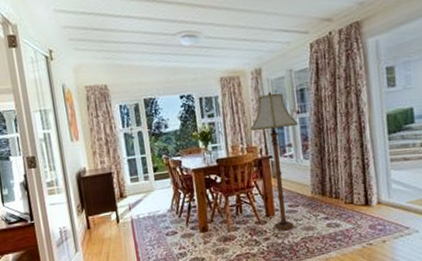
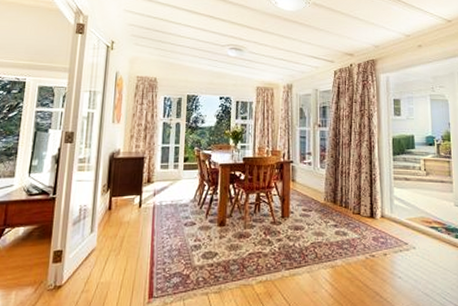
floor lamp: present [250,92,298,231] -> none [276,105,318,233]

